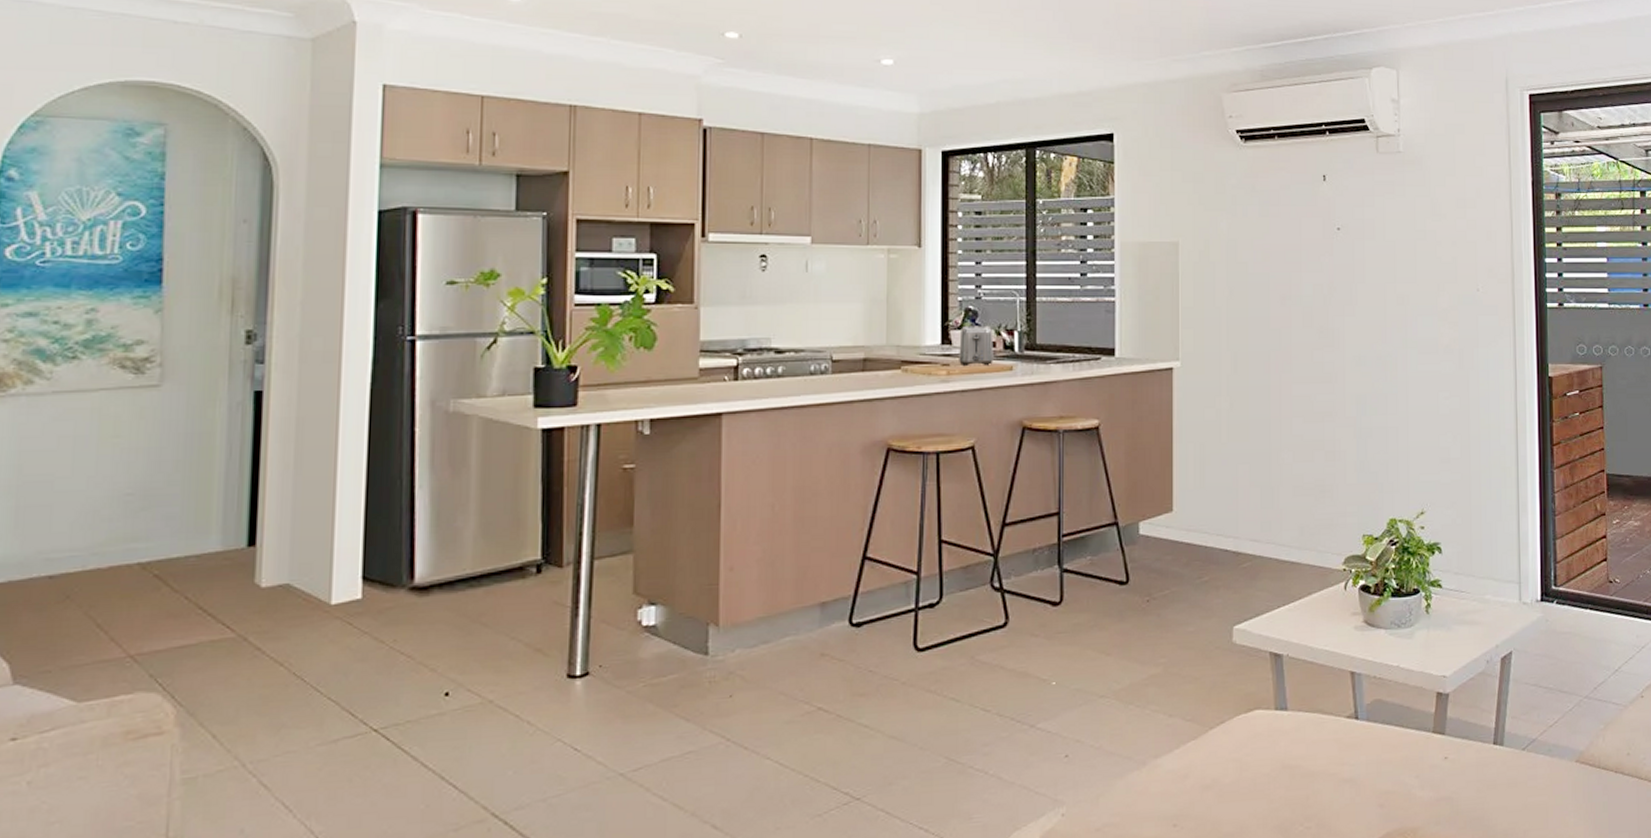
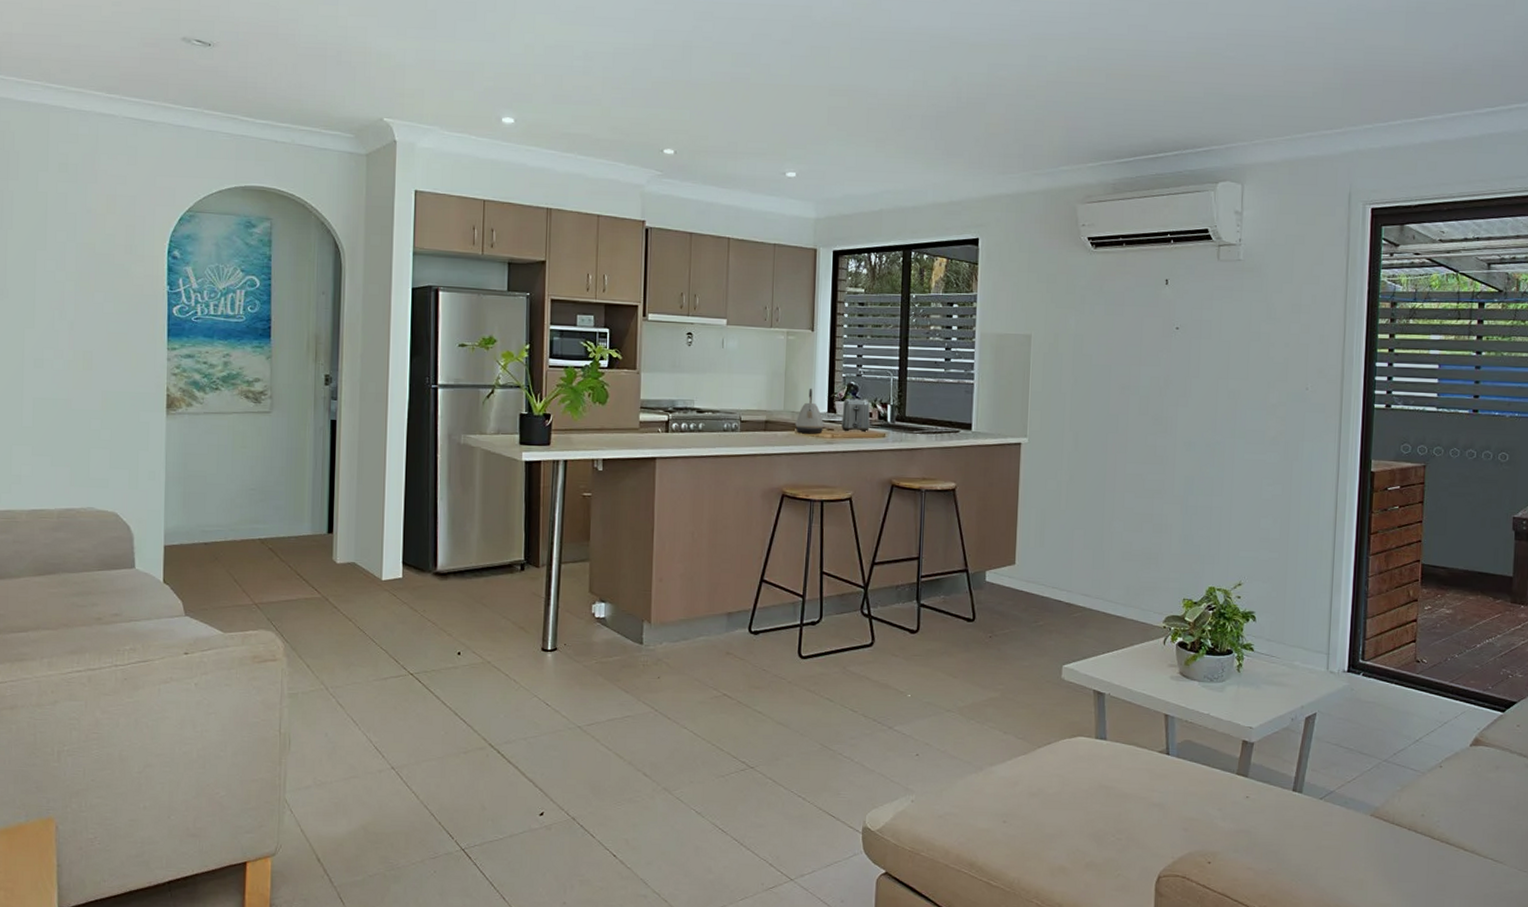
kettle: none [901,315,938,372] -> present [795,388,824,435]

